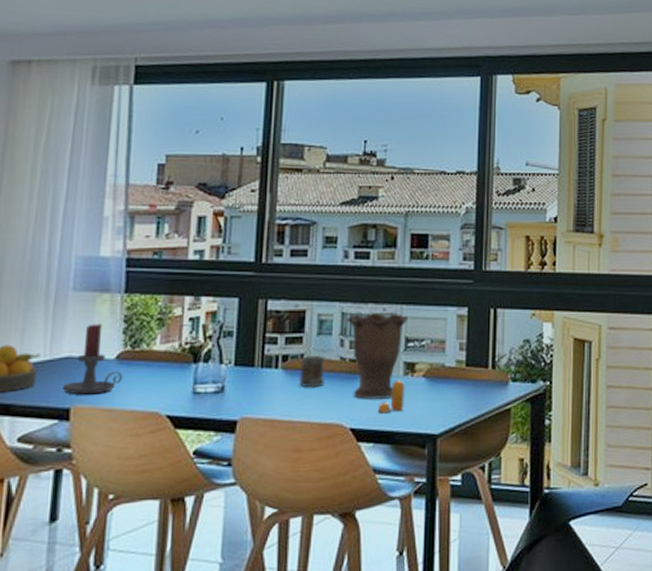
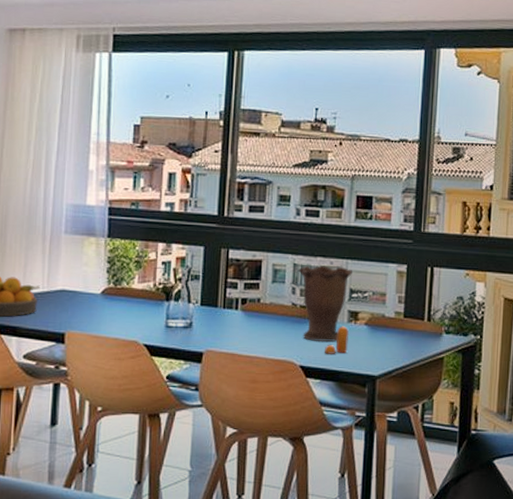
candle holder: present [61,324,123,395] -> none [57,263,107,323]
mug: present [299,354,325,388] -> none [256,300,279,328]

